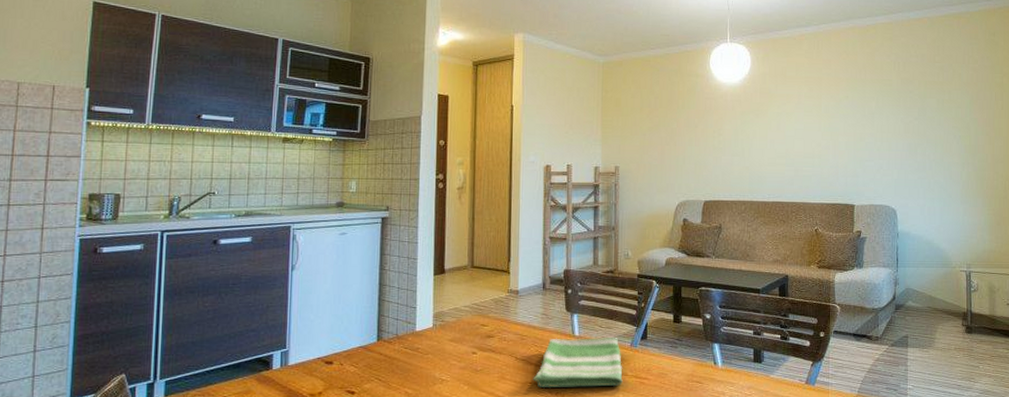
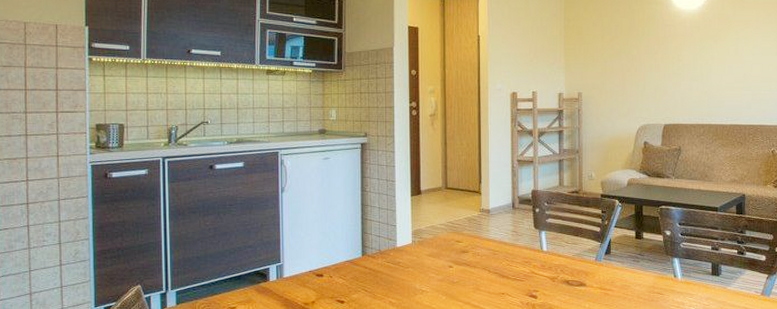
dish towel: present [533,336,623,387] -> none [505,252,588,298]

